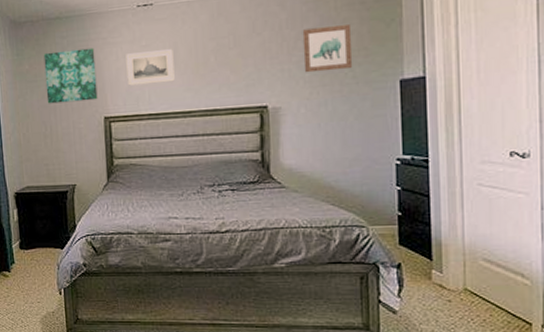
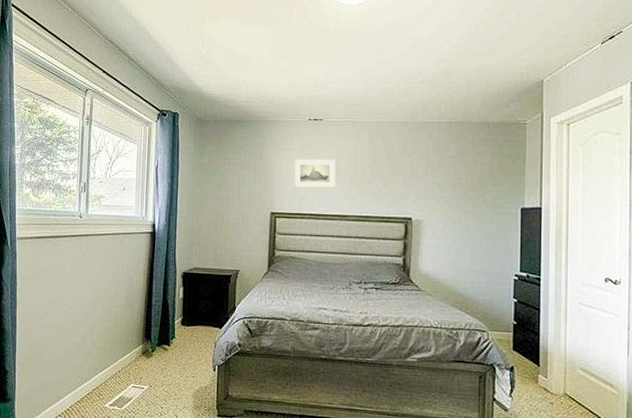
wall art: present [43,48,98,104] -> none [221,150,268,196]
wall art: present [302,25,353,73] -> none [444,157,485,195]

